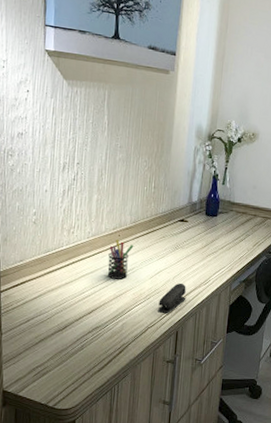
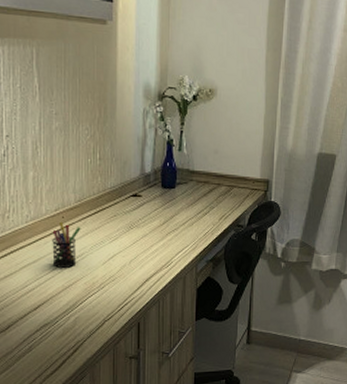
stapler: present [158,283,186,313] -> none [115,267,147,303]

